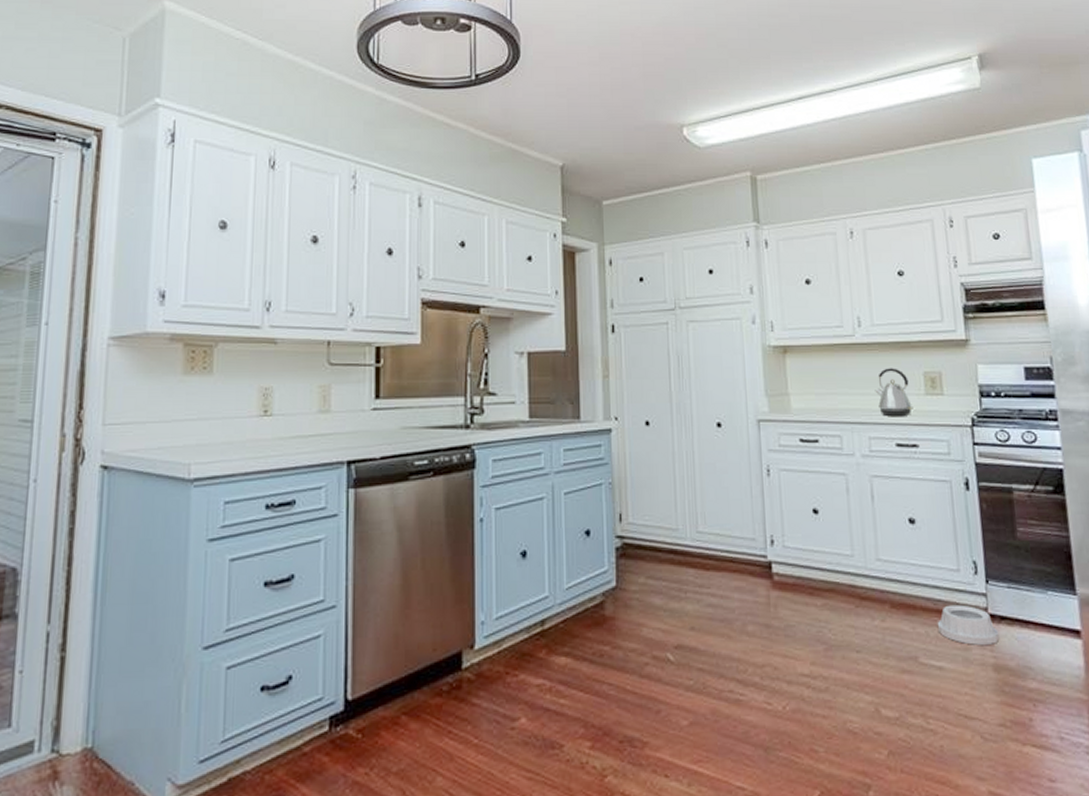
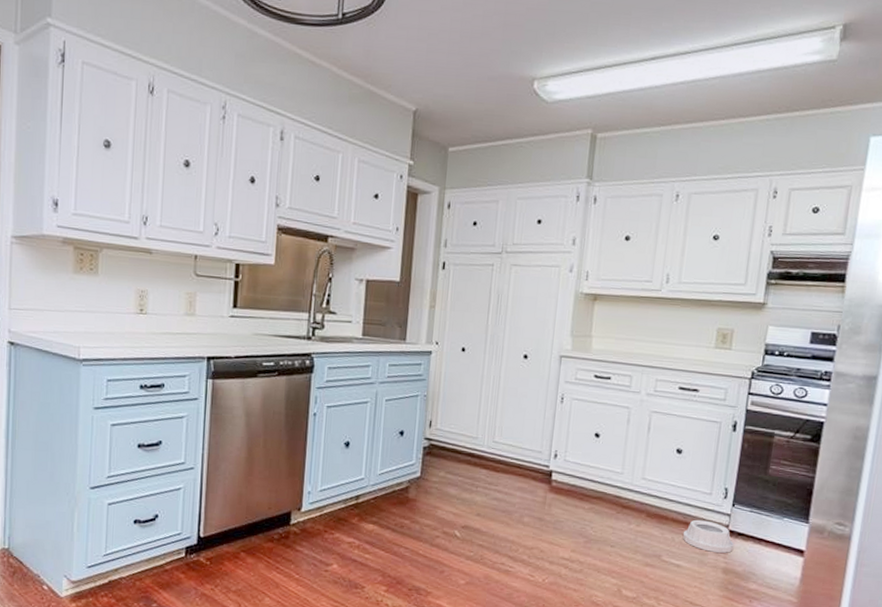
kettle: present [875,368,914,417] -> none [669,321,702,365]

